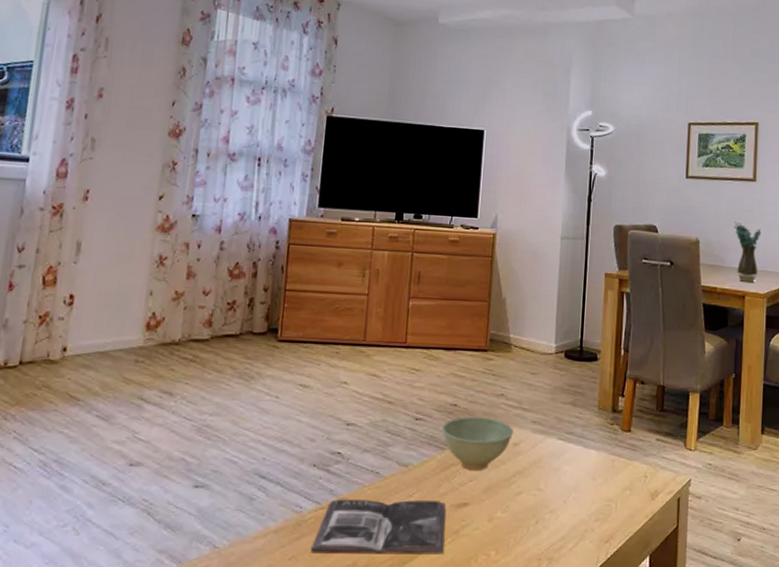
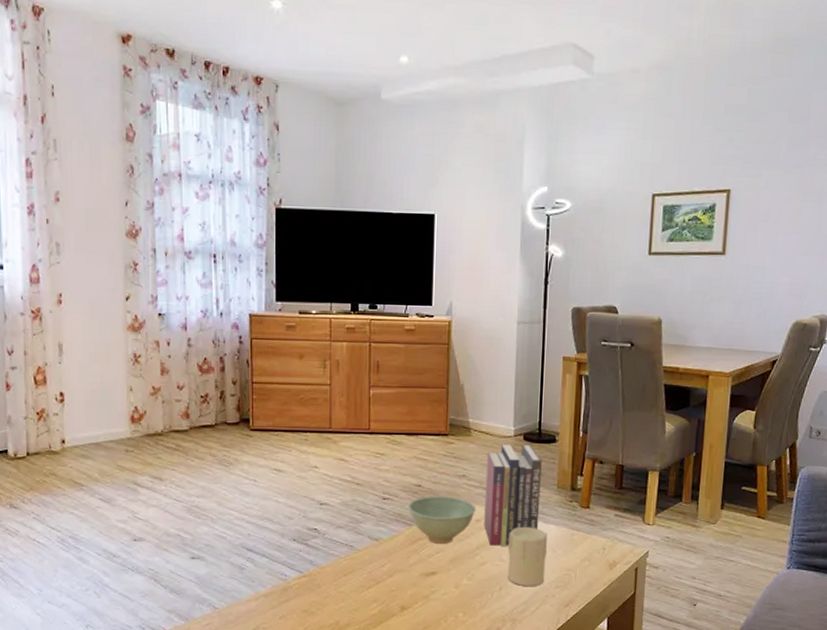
magazine: present [311,499,446,554] -> none [298,568,416,615]
books: none [521,361,583,473] -> present [484,444,542,546]
candle: none [544,451,587,520] -> present [507,526,548,587]
vase: present [734,221,761,282] -> none [699,299,729,361]

